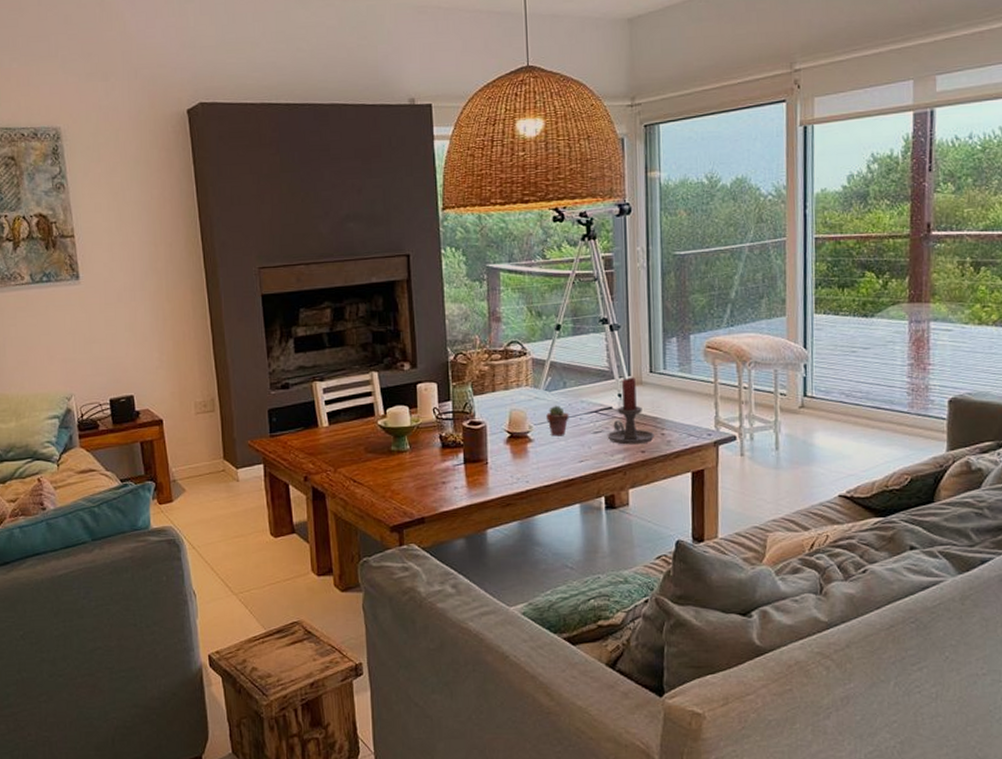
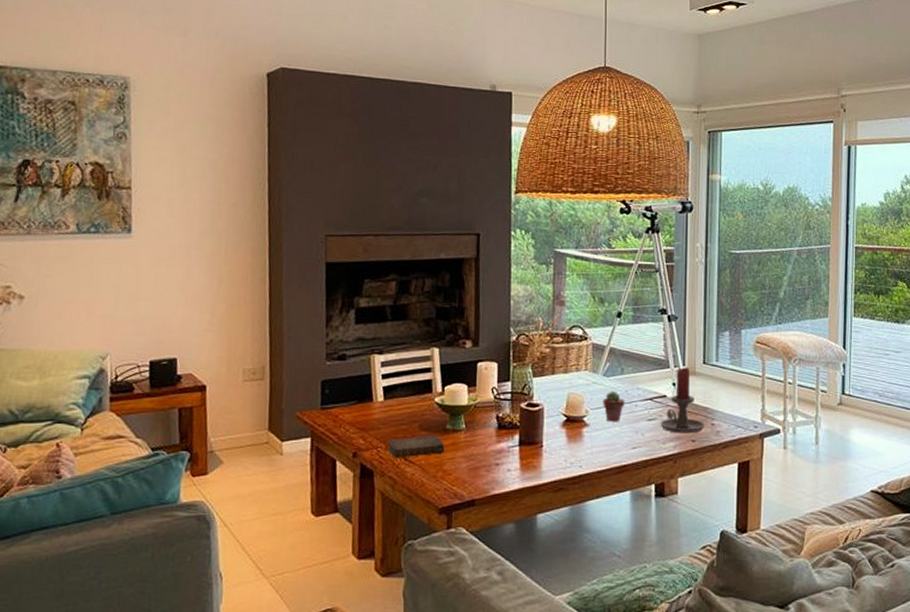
book: none [336,456,391,480] -> present [387,434,445,458]

